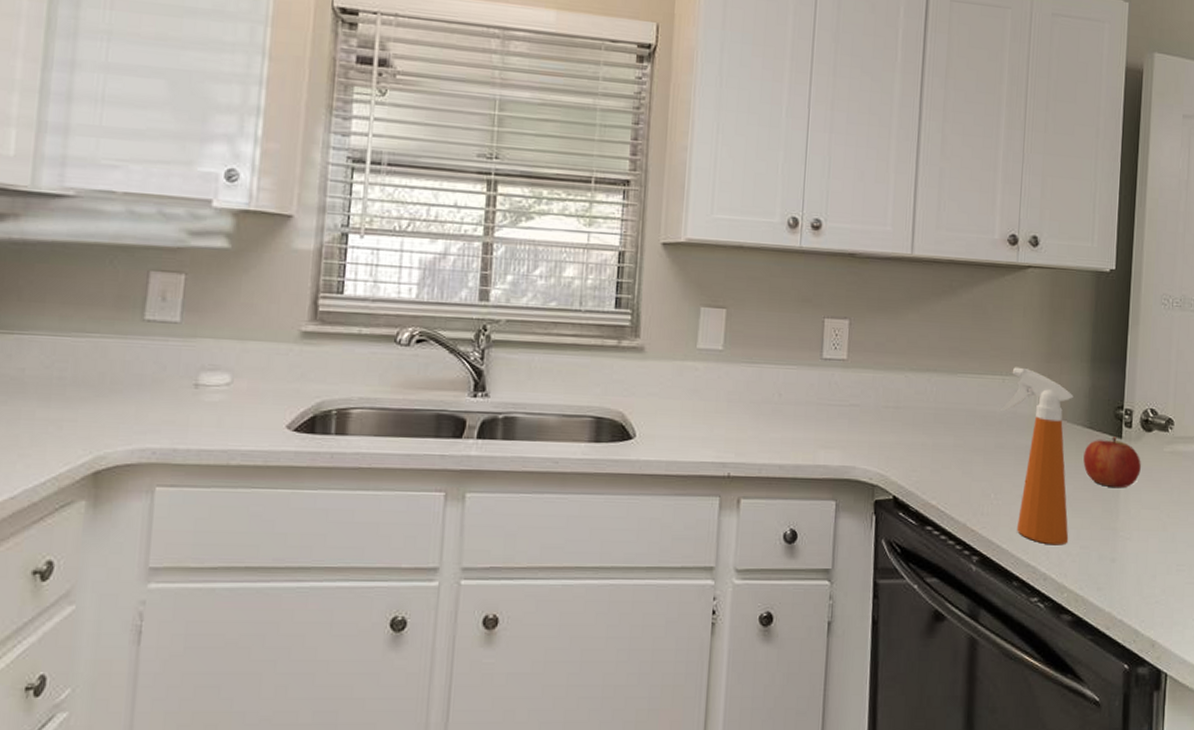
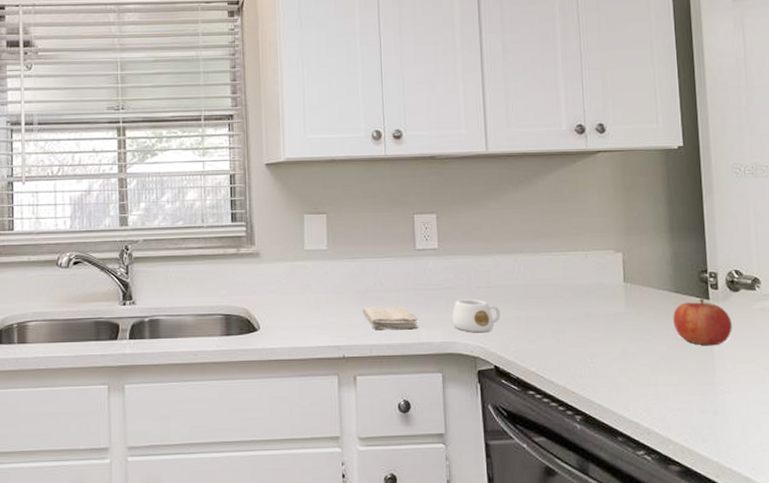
washcloth: none [755,420,815,450] -> present [362,306,418,330]
mug: none [853,419,906,459] -> present [452,299,501,333]
spray bottle: present [1000,367,1074,546] -> none [587,242,668,402]

